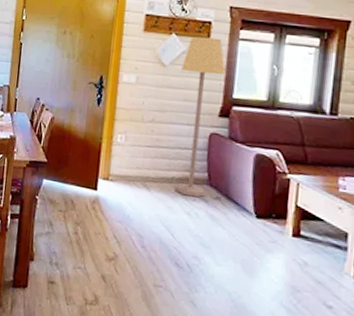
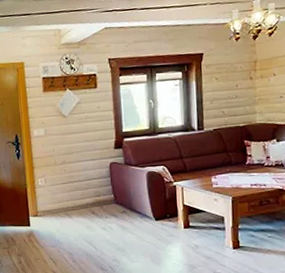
lamp: present [176,36,226,198] -> none [79,86,114,215]

